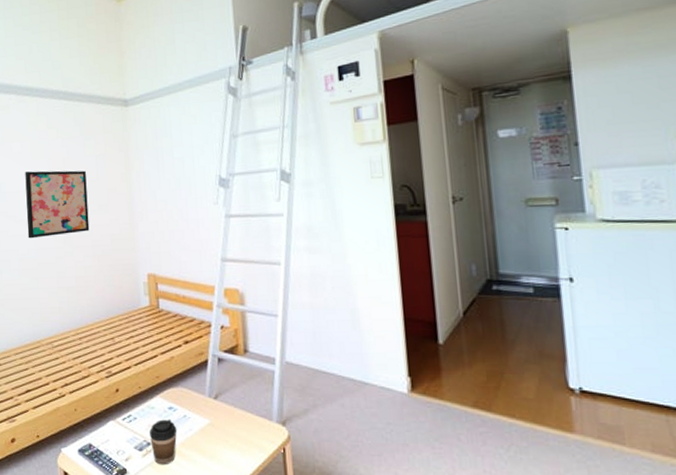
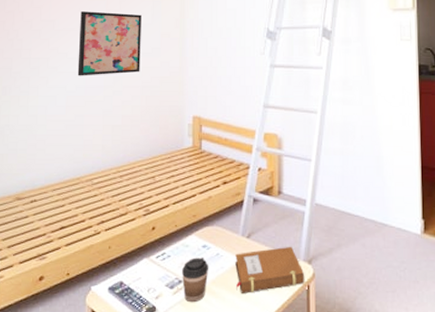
notebook: none [203,407,280,456] -> present [235,246,305,293]

